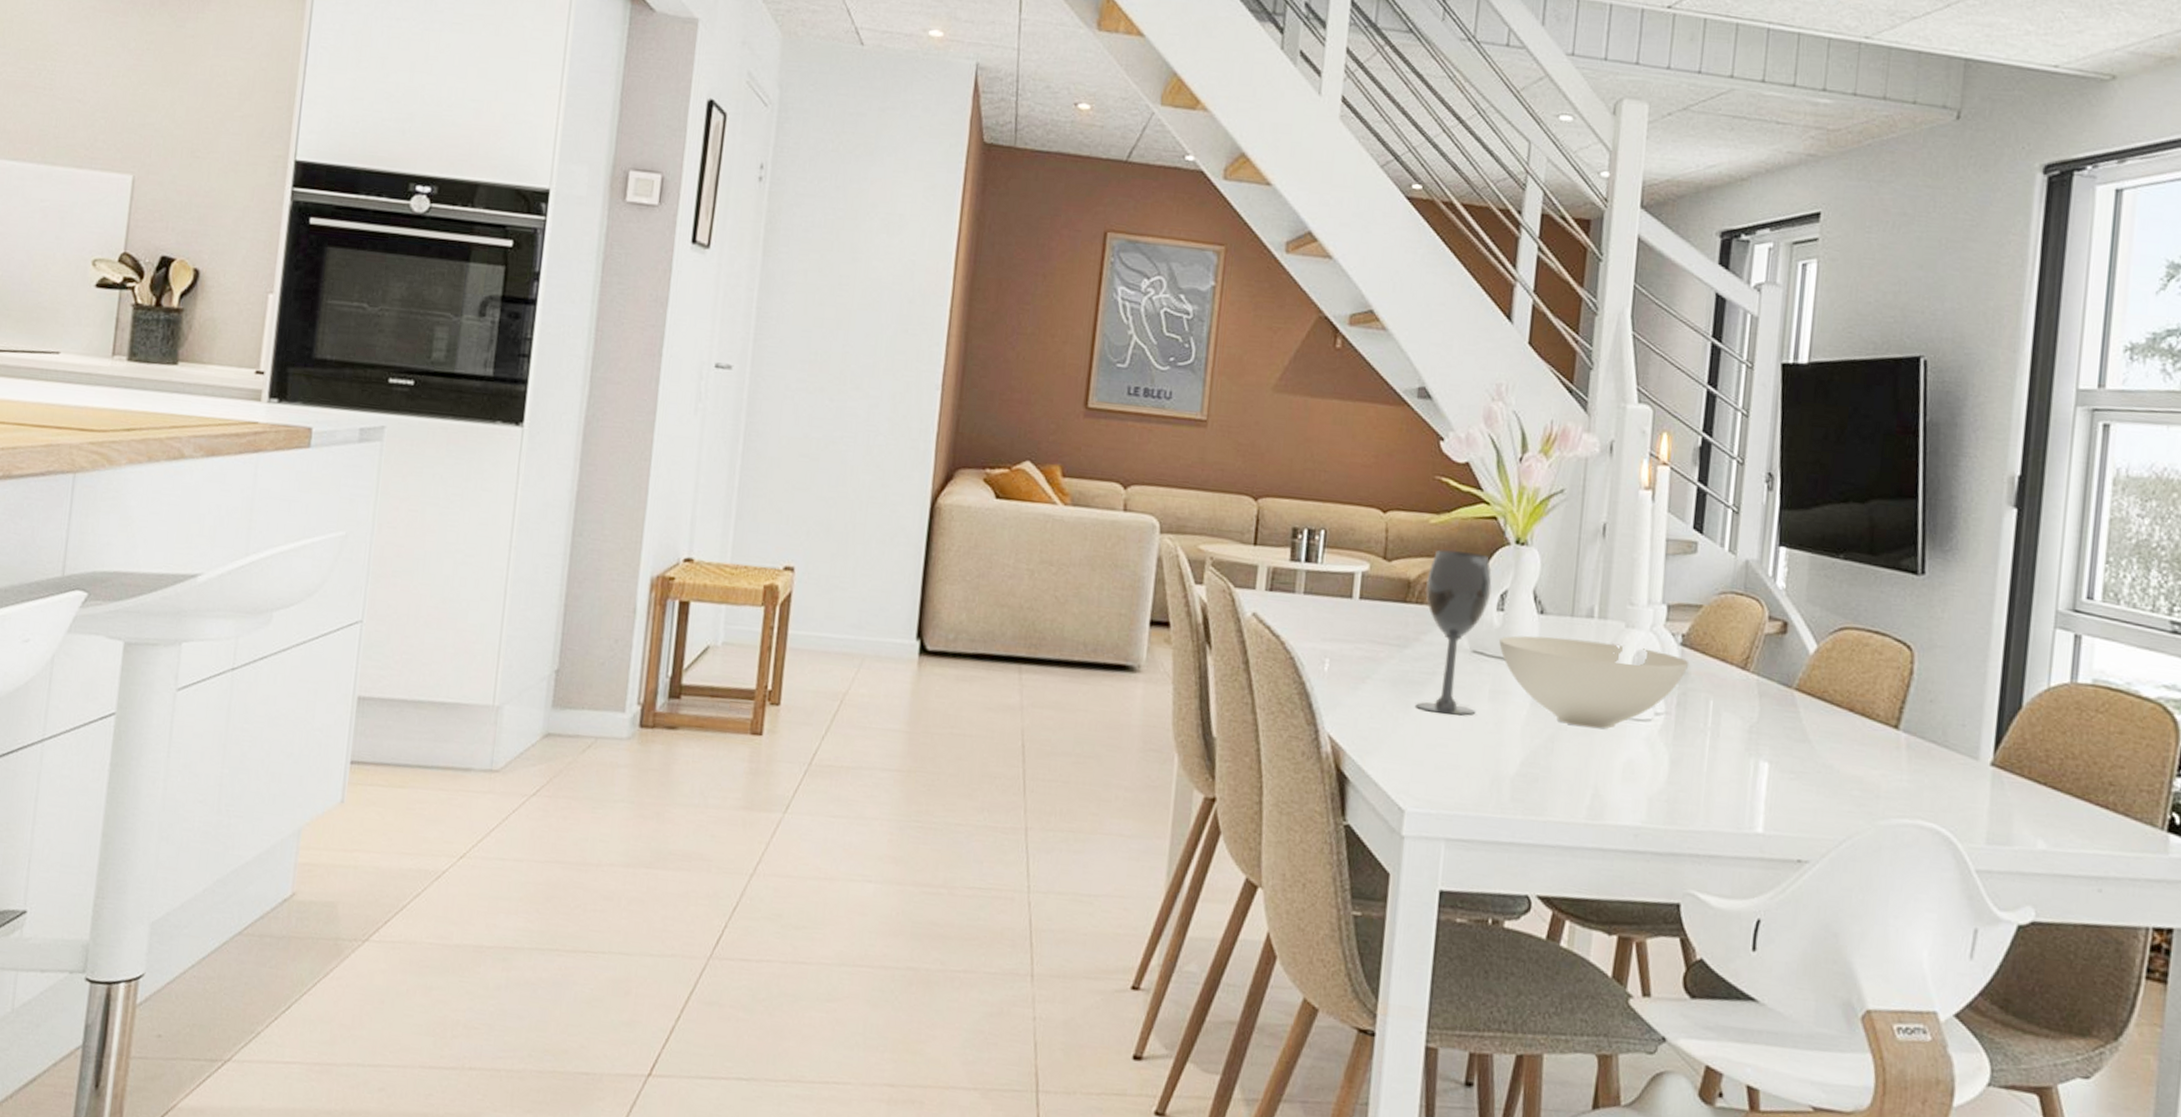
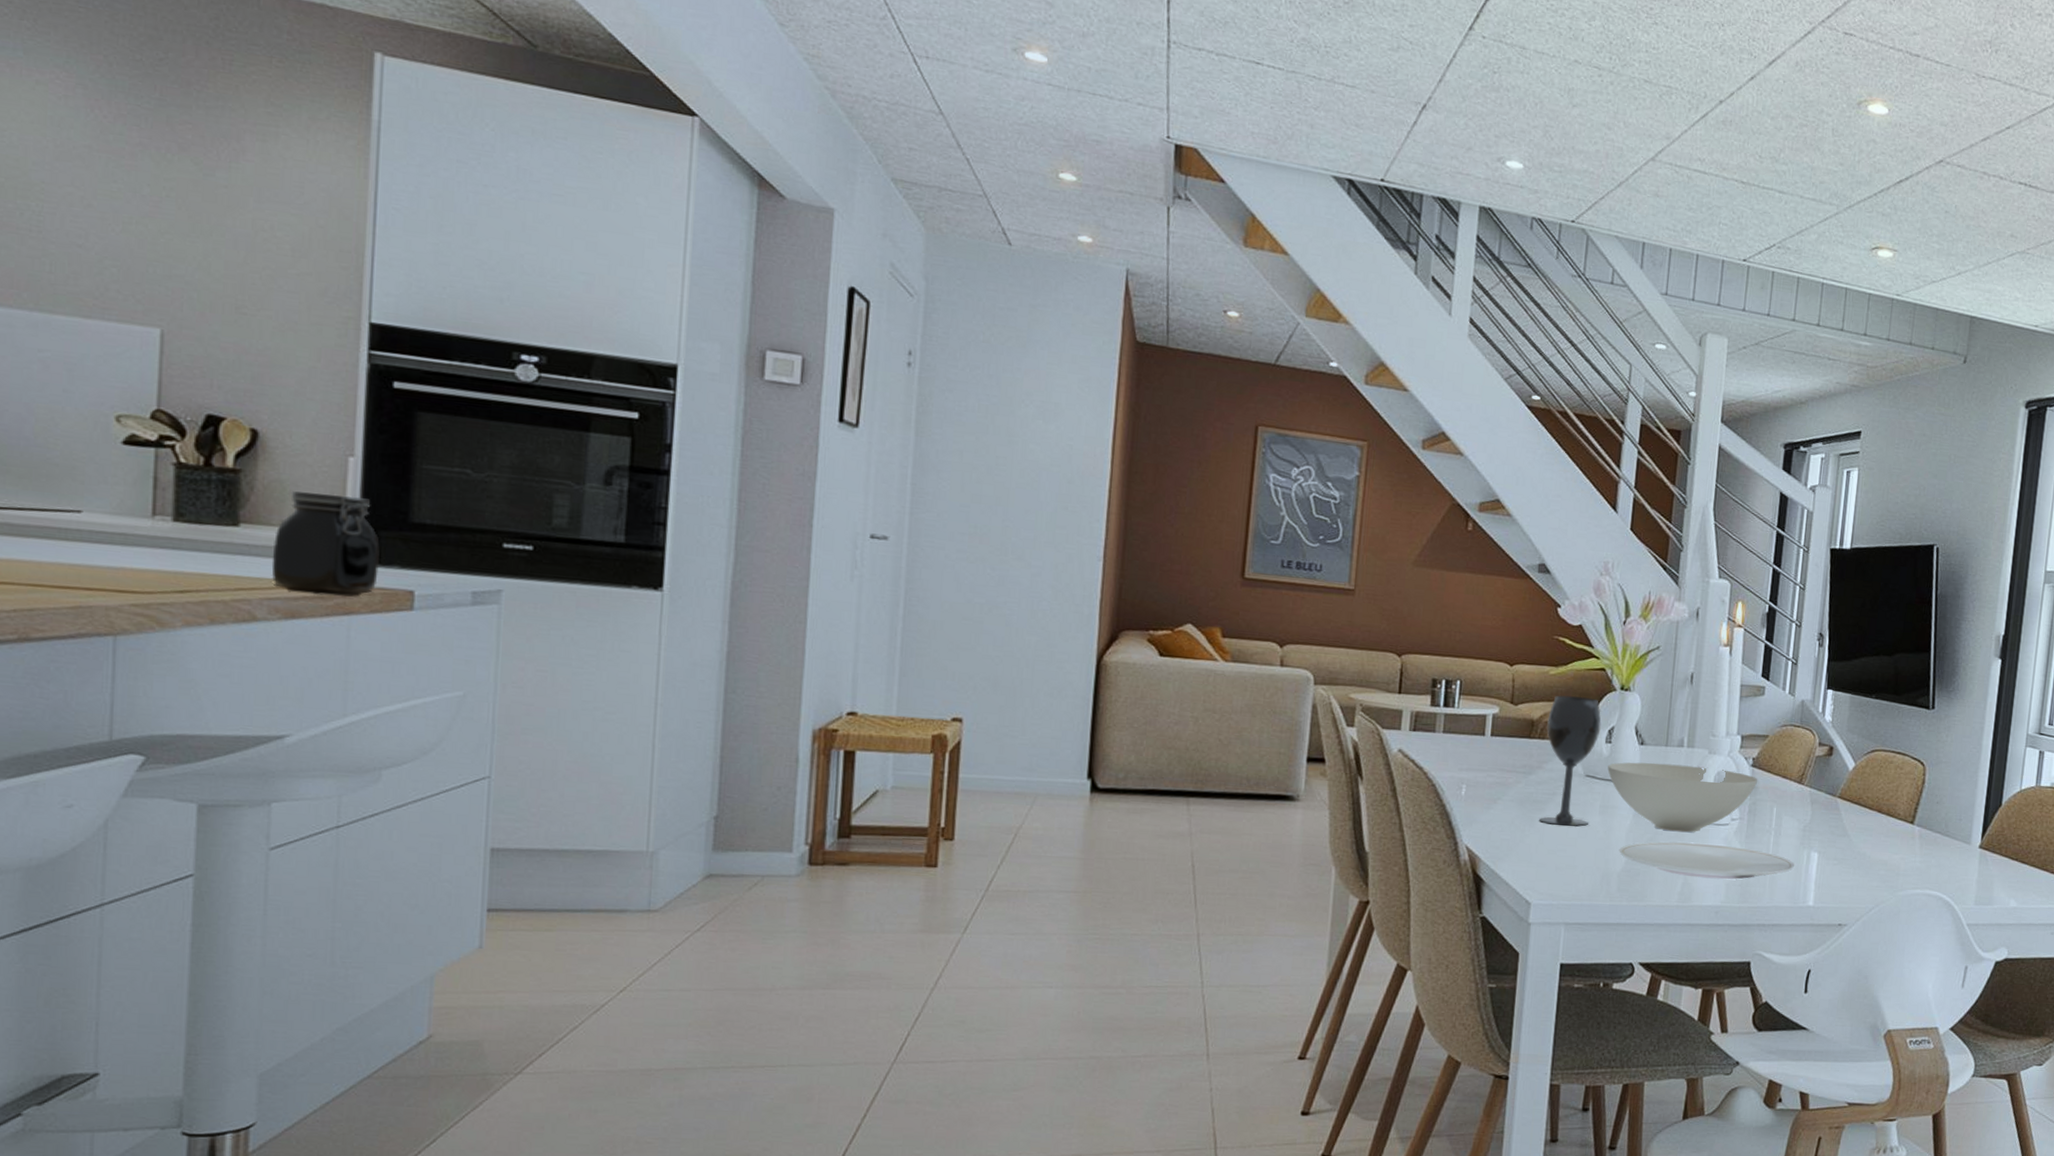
jar: none [199,329,288,435] -> present [271,491,380,597]
plate: none [1512,739,1738,793] -> present [1619,841,1794,880]

